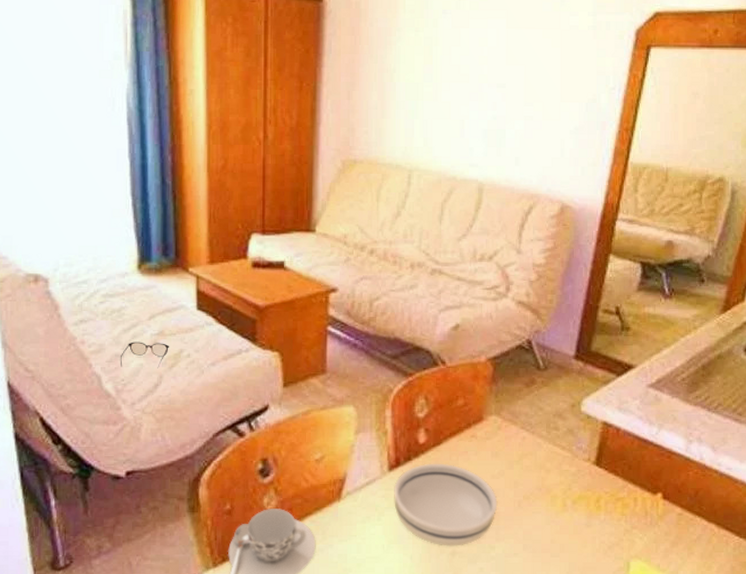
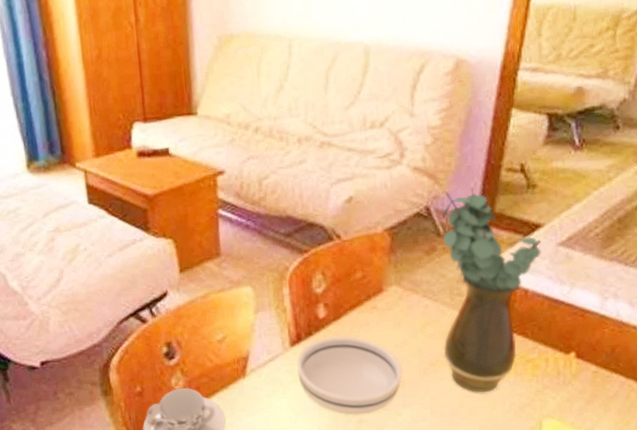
spectacles: present [119,342,169,368] -> none [21,239,66,265]
vase: none [538,325,633,529] -> present [442,187,541,392]

